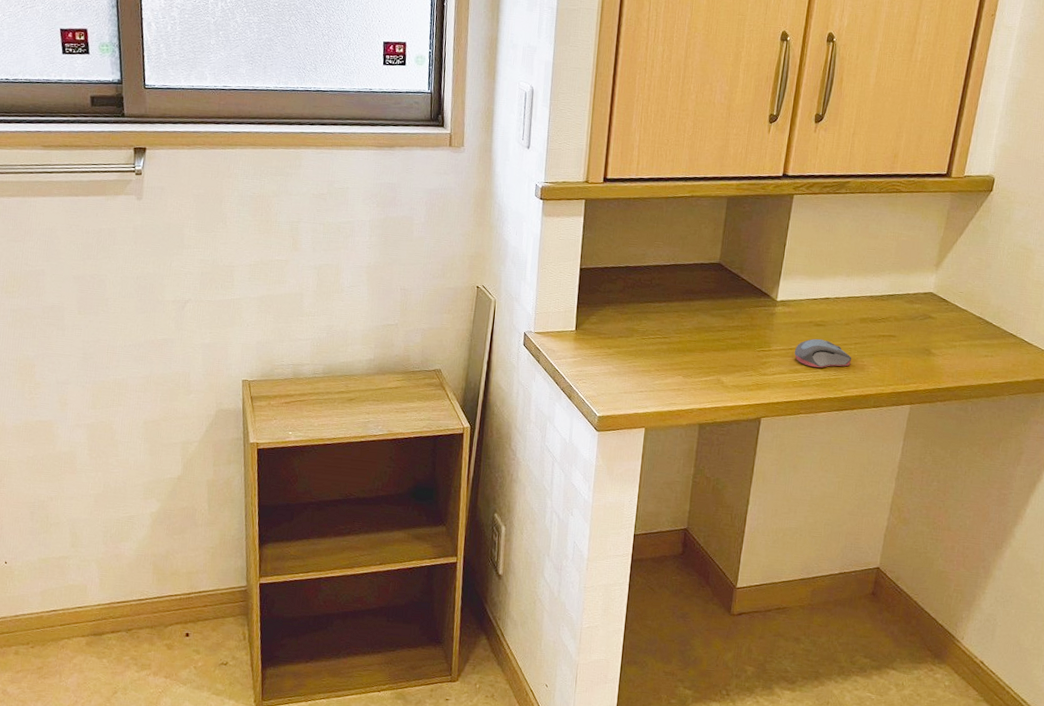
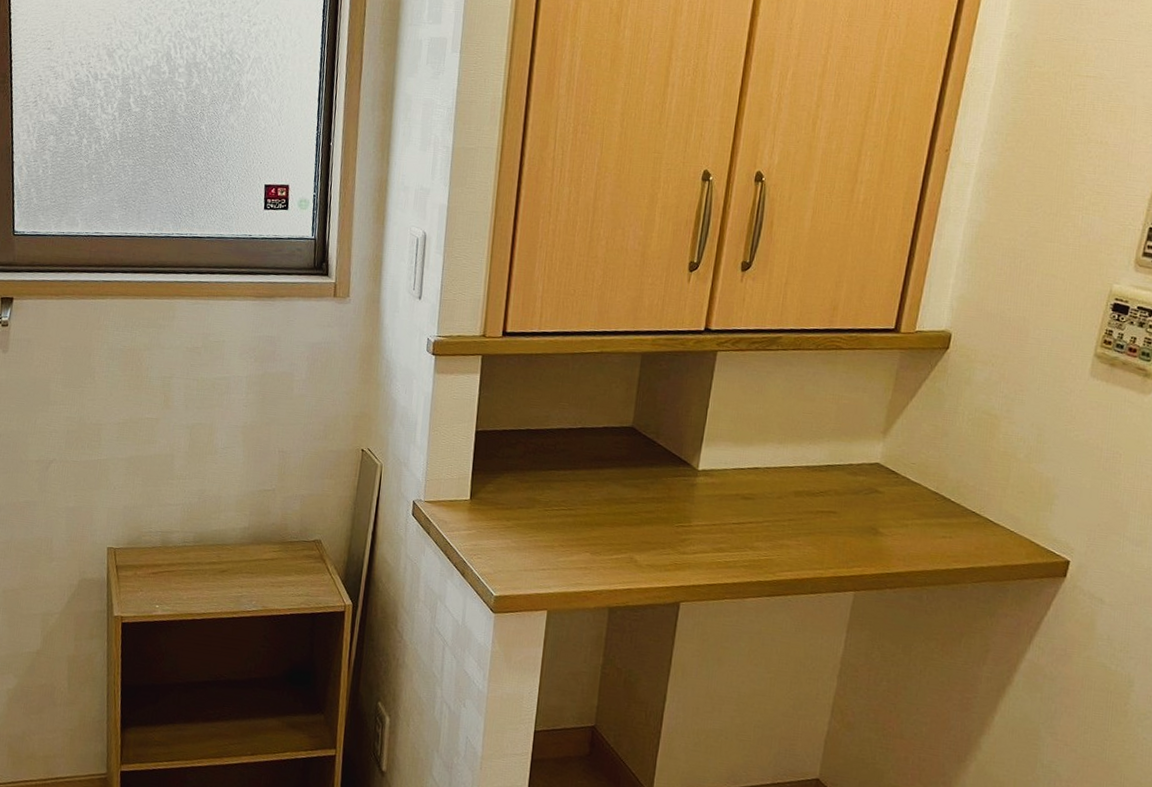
computer mouse: present [794,338,852,368] -> none [718,513,786,547]

